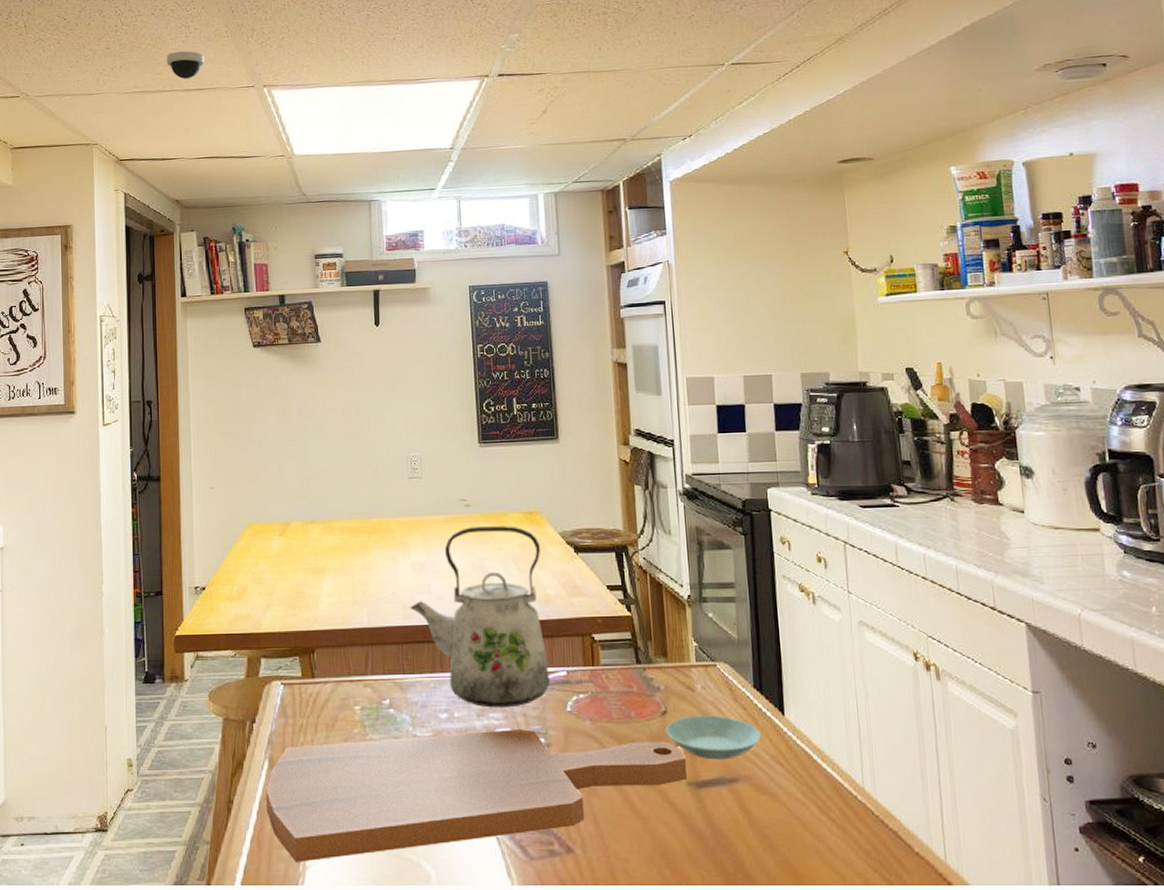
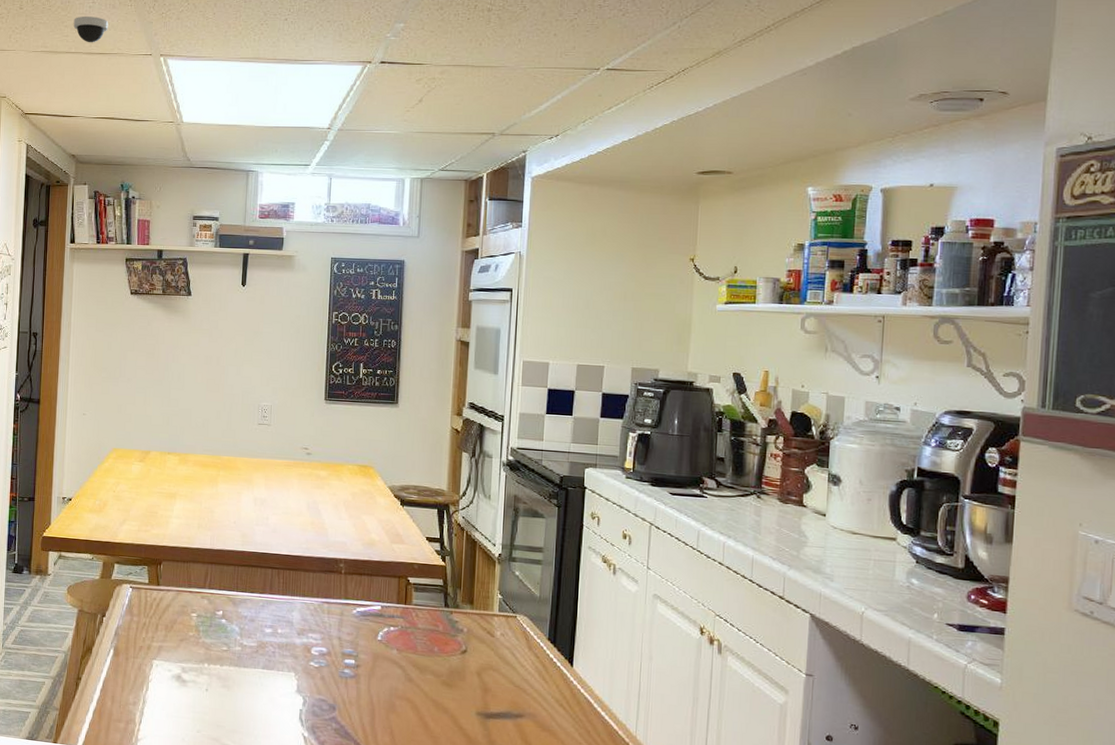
cutting board: present [266,729,687,862] -> none [109,639,479,737]
kettle: present [410,525,550,708] -> none [248,472,370,631]
saucer: present [665,715,762,760] -> none [463,657,550,698]

